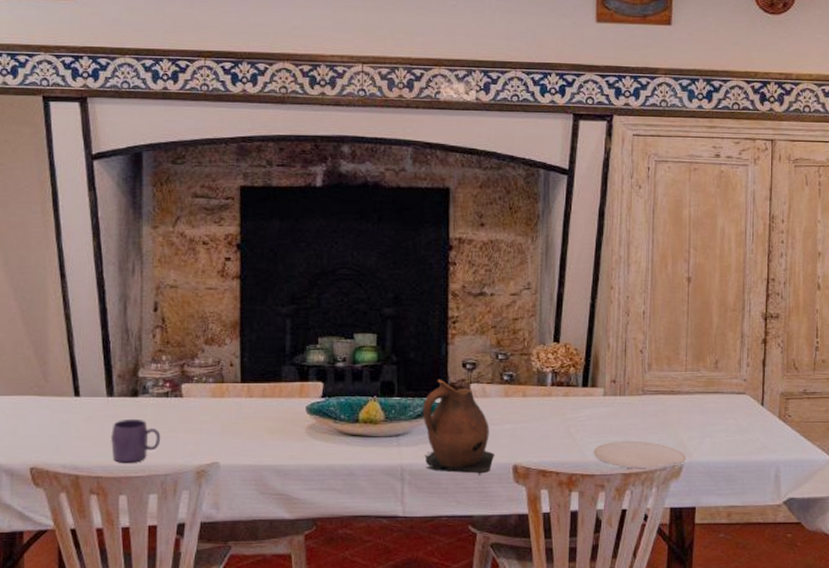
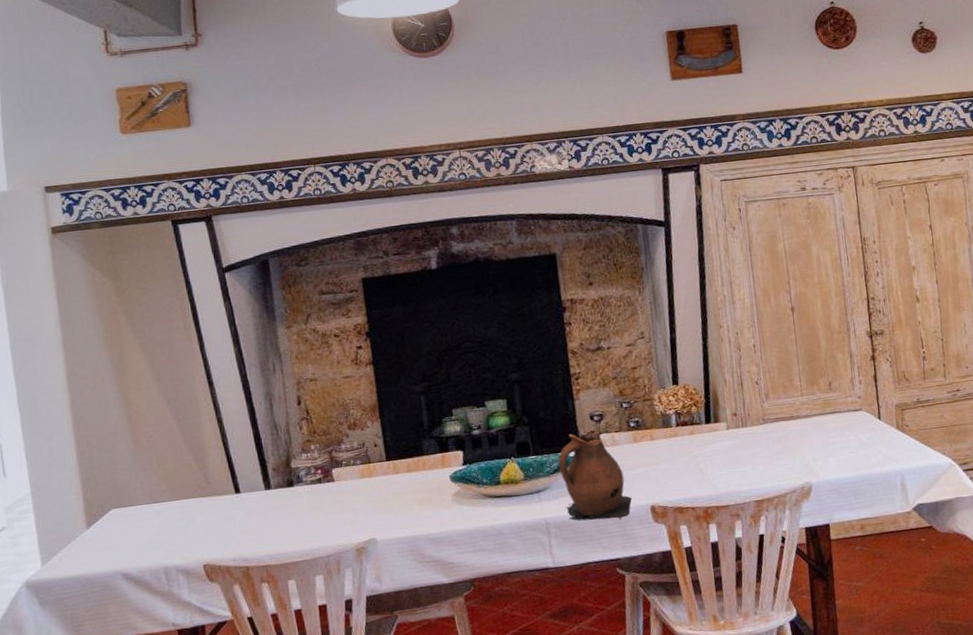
mug: present [111,418,161,463] -> none [273,507,320,550]
plate: present [594,440,687,470] -> none [725,467,814,496]

